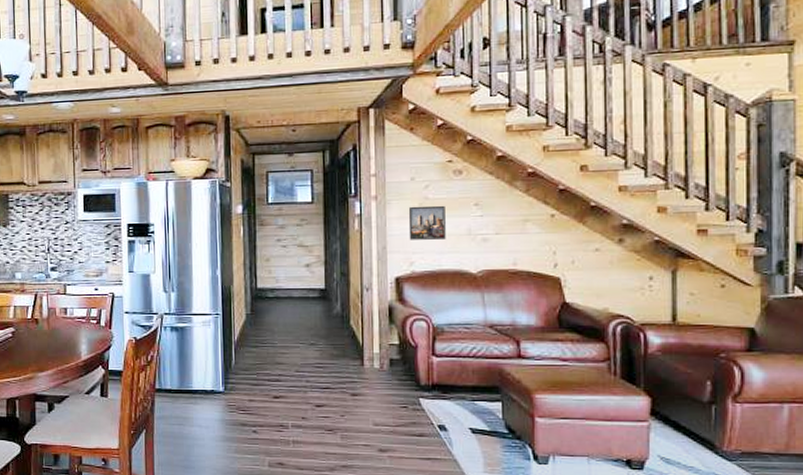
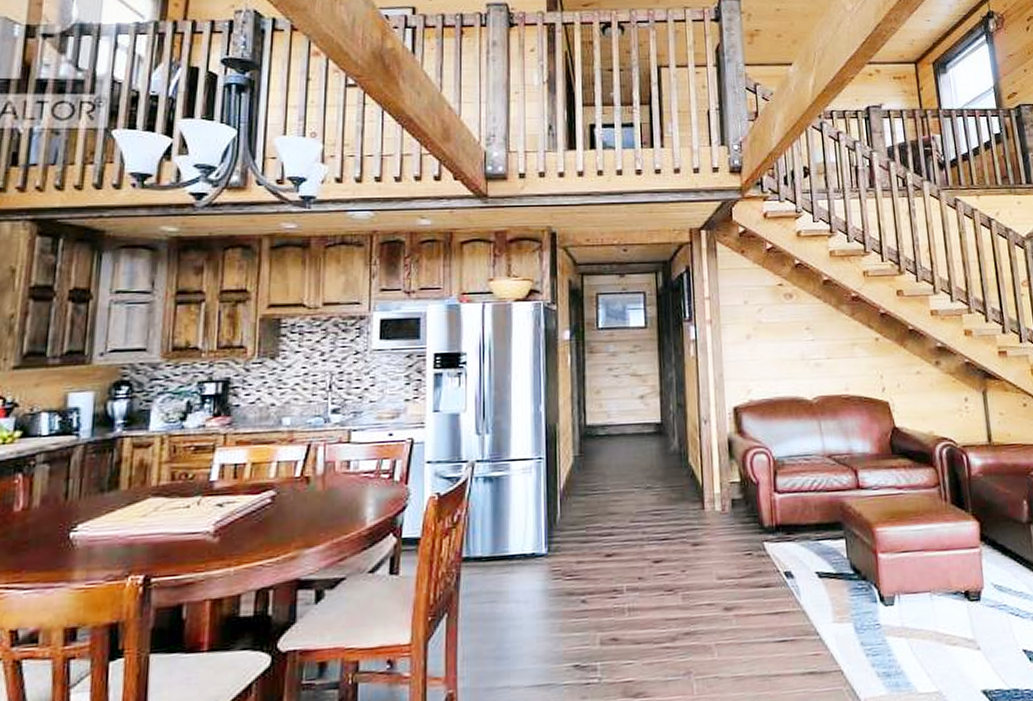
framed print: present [408,205,446,240] -> none [743,329,781,366]

